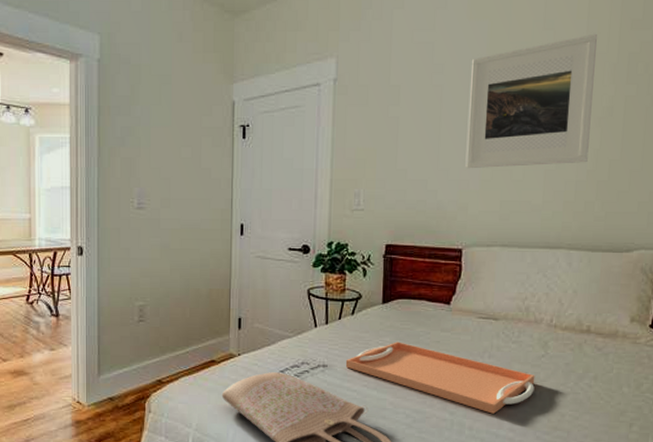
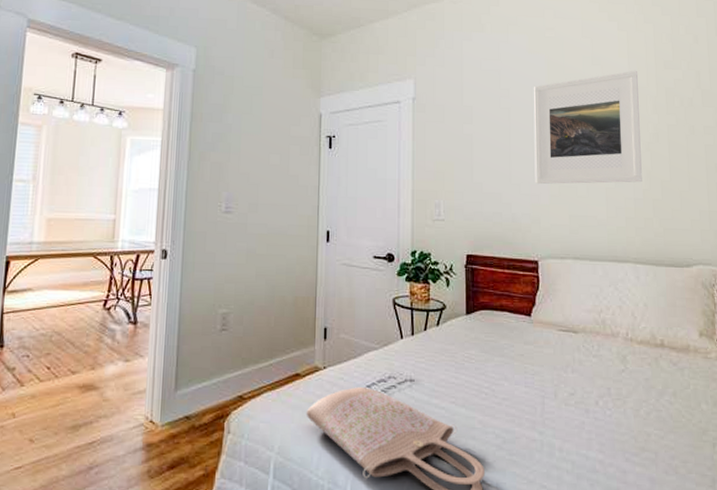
serving tray: present [345,341,535,414] -> none [432,354,619,433]

